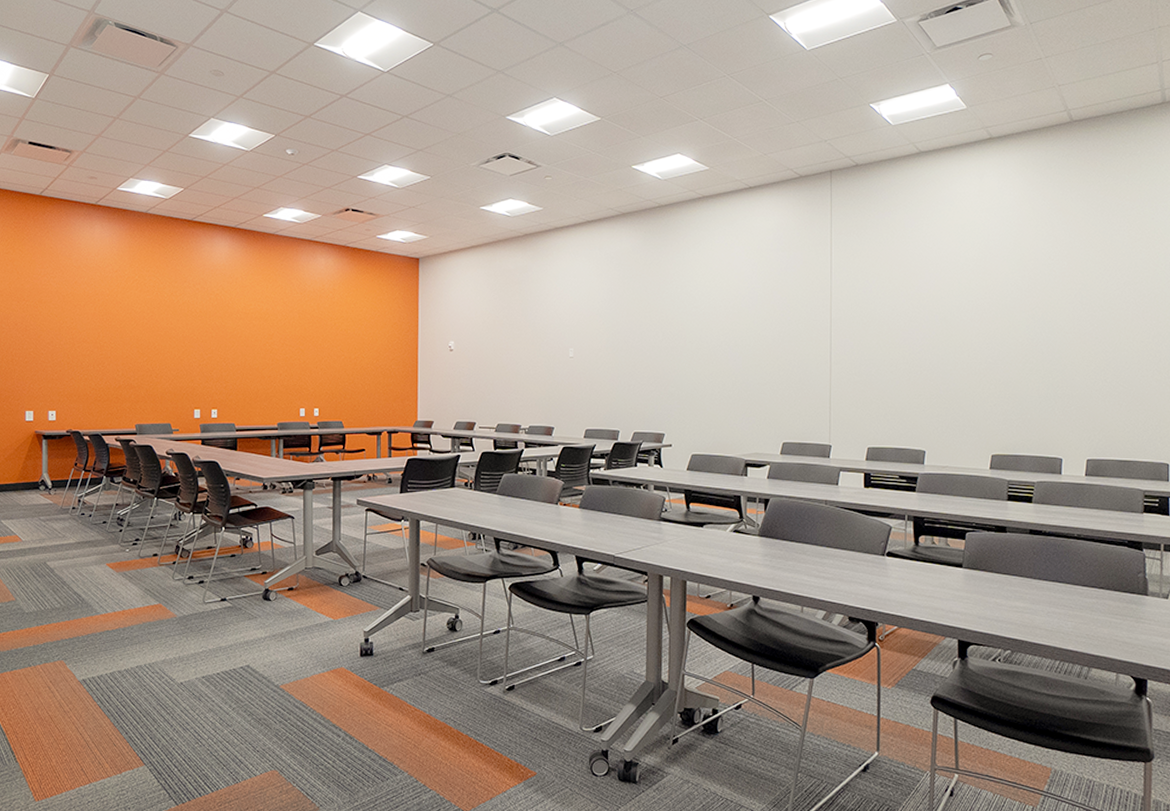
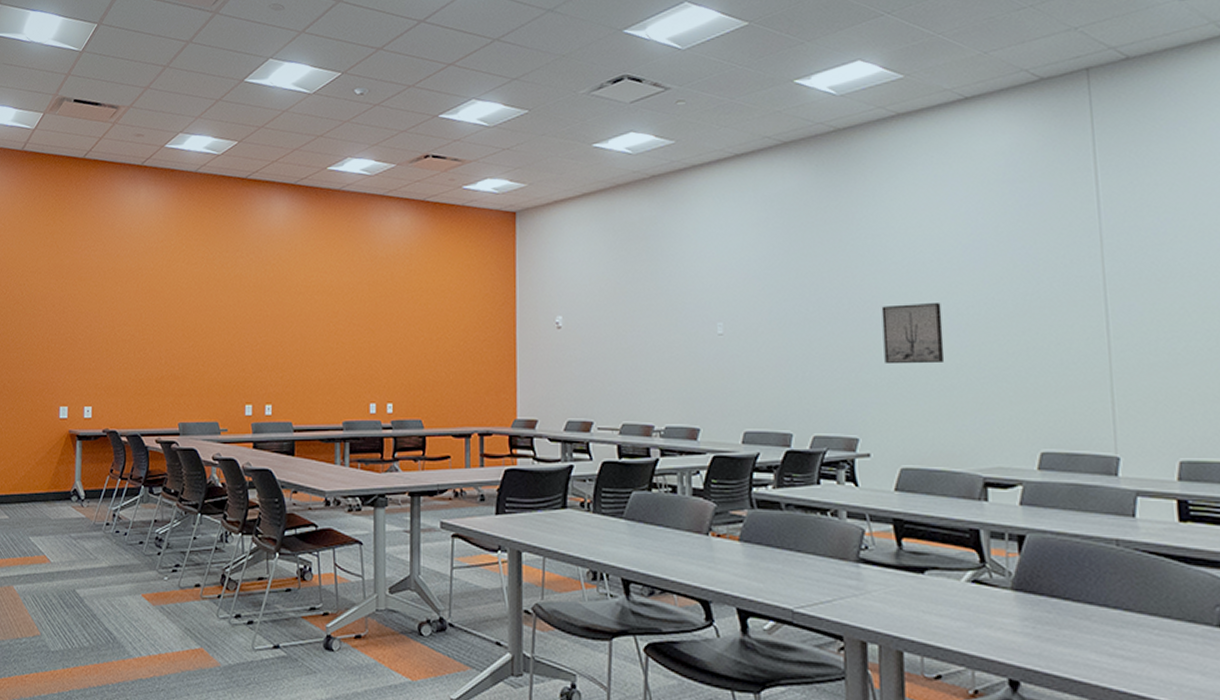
wall art: none [685,337,725,380] -> present [881,303,945,363]

